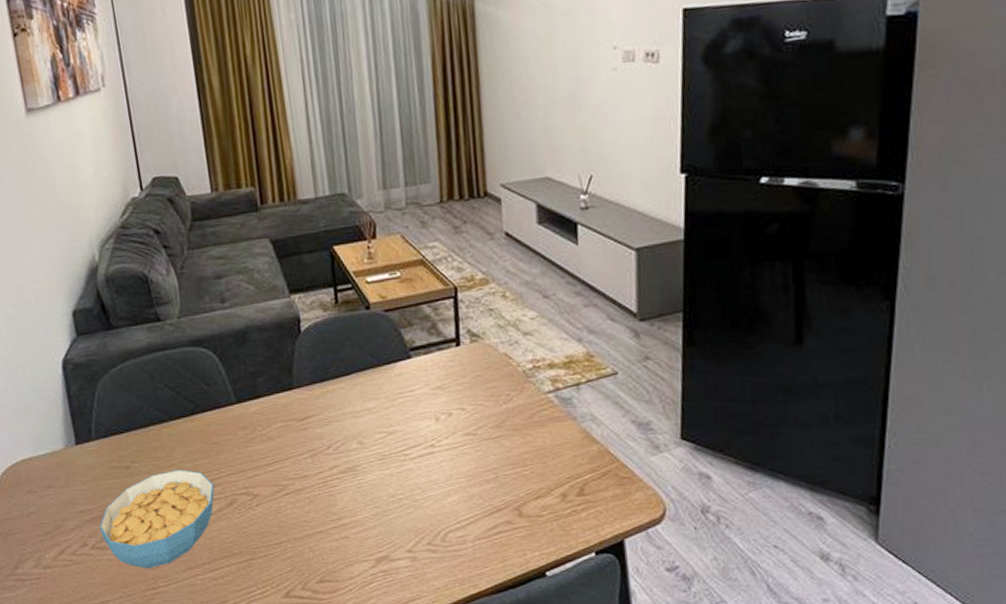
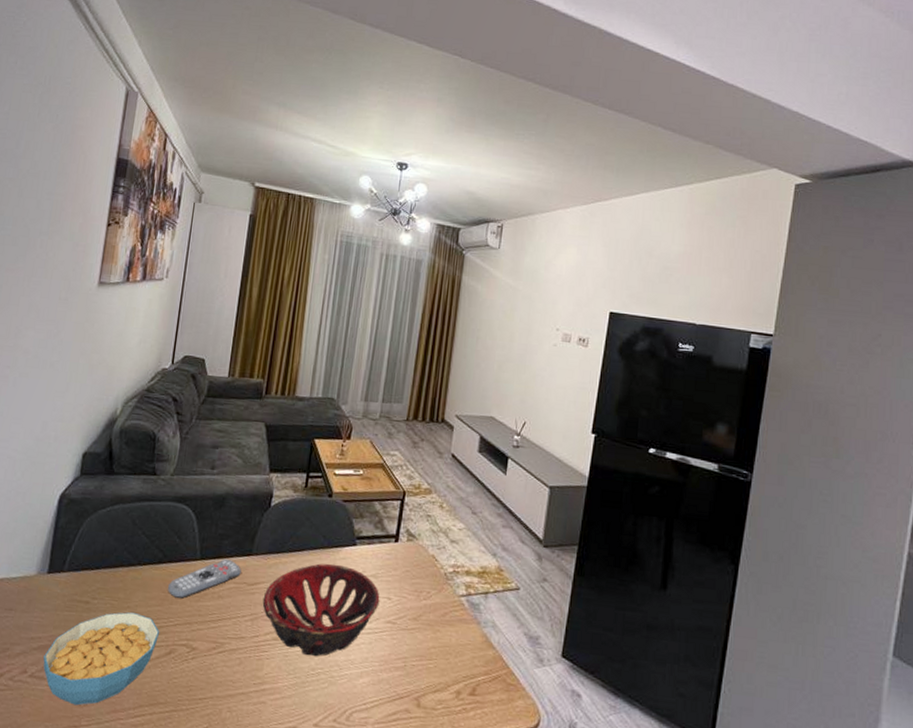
remote control: none [209,397,286,447] -> present [168,558,241,599]
decorative bowl: none [317,382,453,484] -> present [262,563,380,657]

